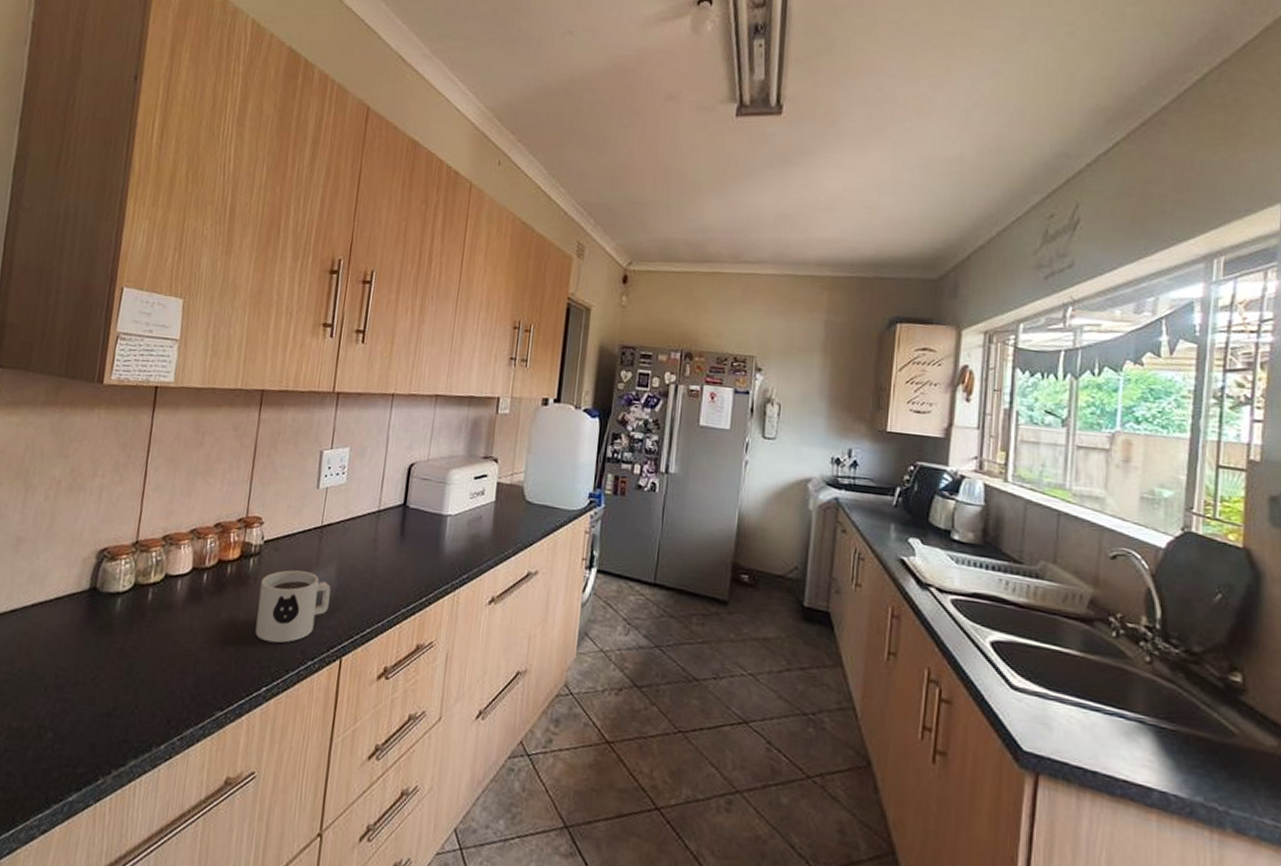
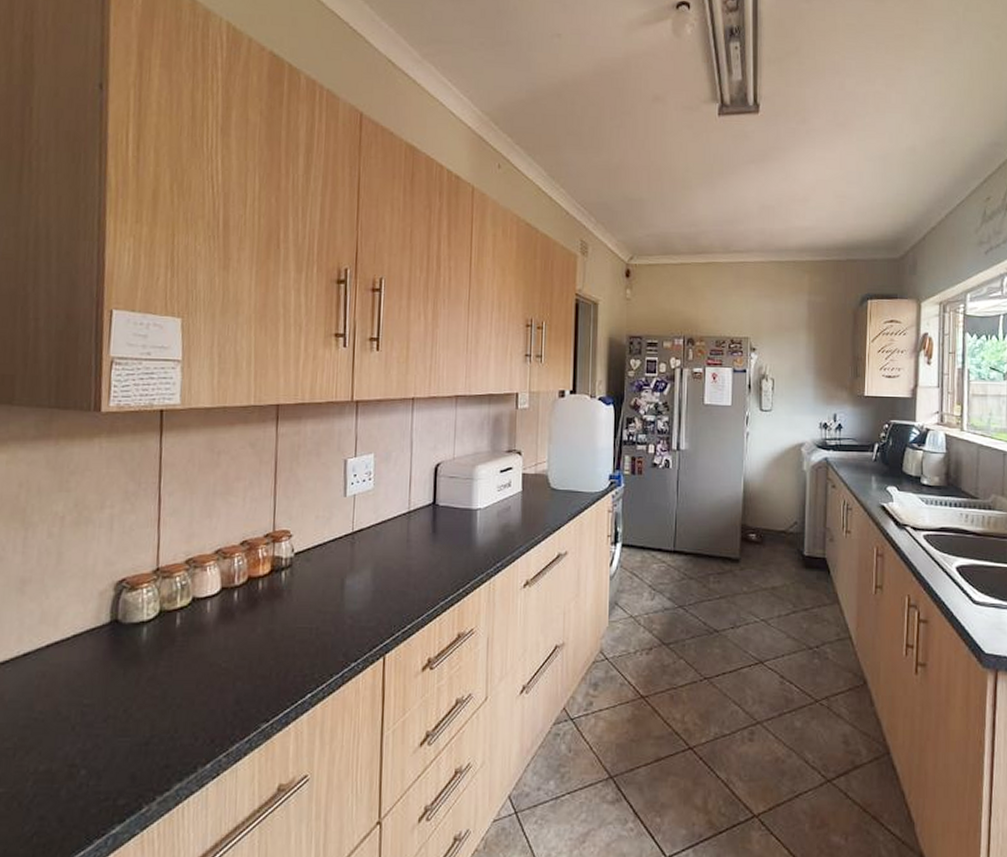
mug: present [255,570,331,643] -> none [294,578,368,650]

